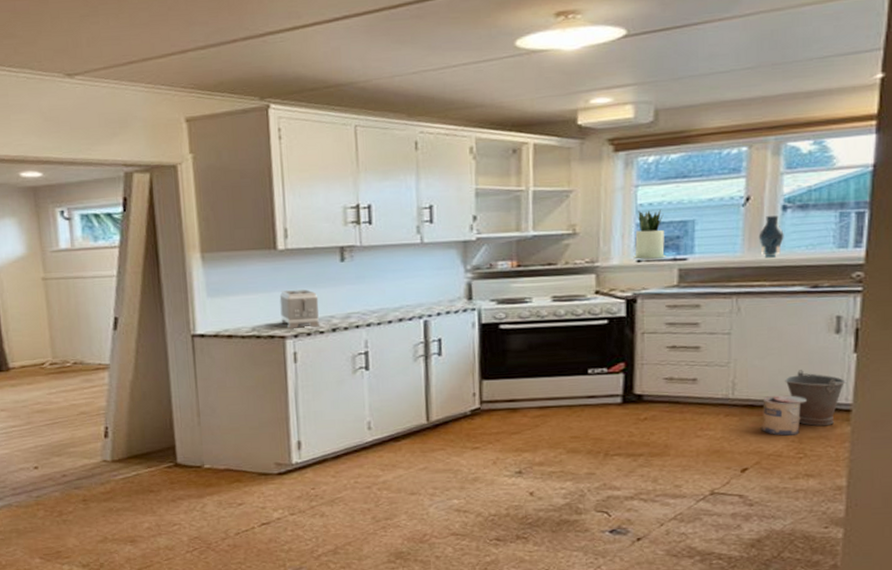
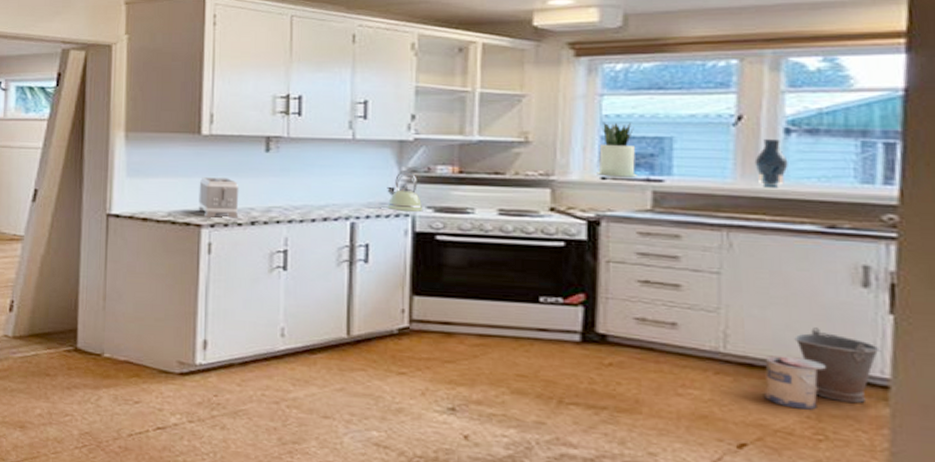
kettle: none [454,268,488,307] -> present [387,170,423,213]

